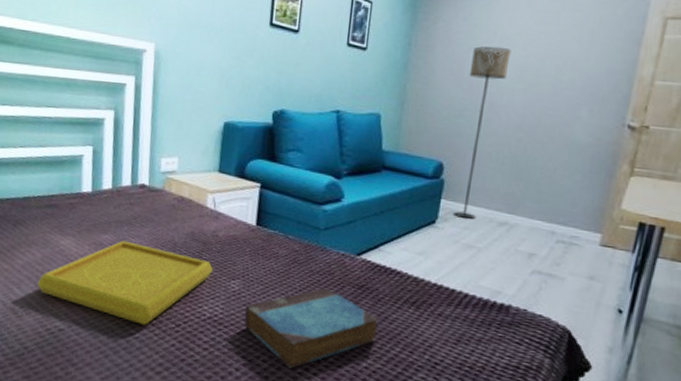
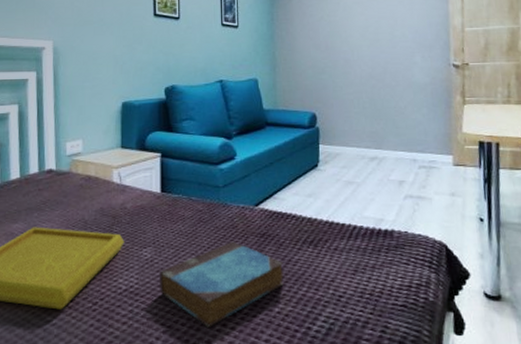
floor lamp: present [453,46,511,219] -> none [323,14,354,158]

